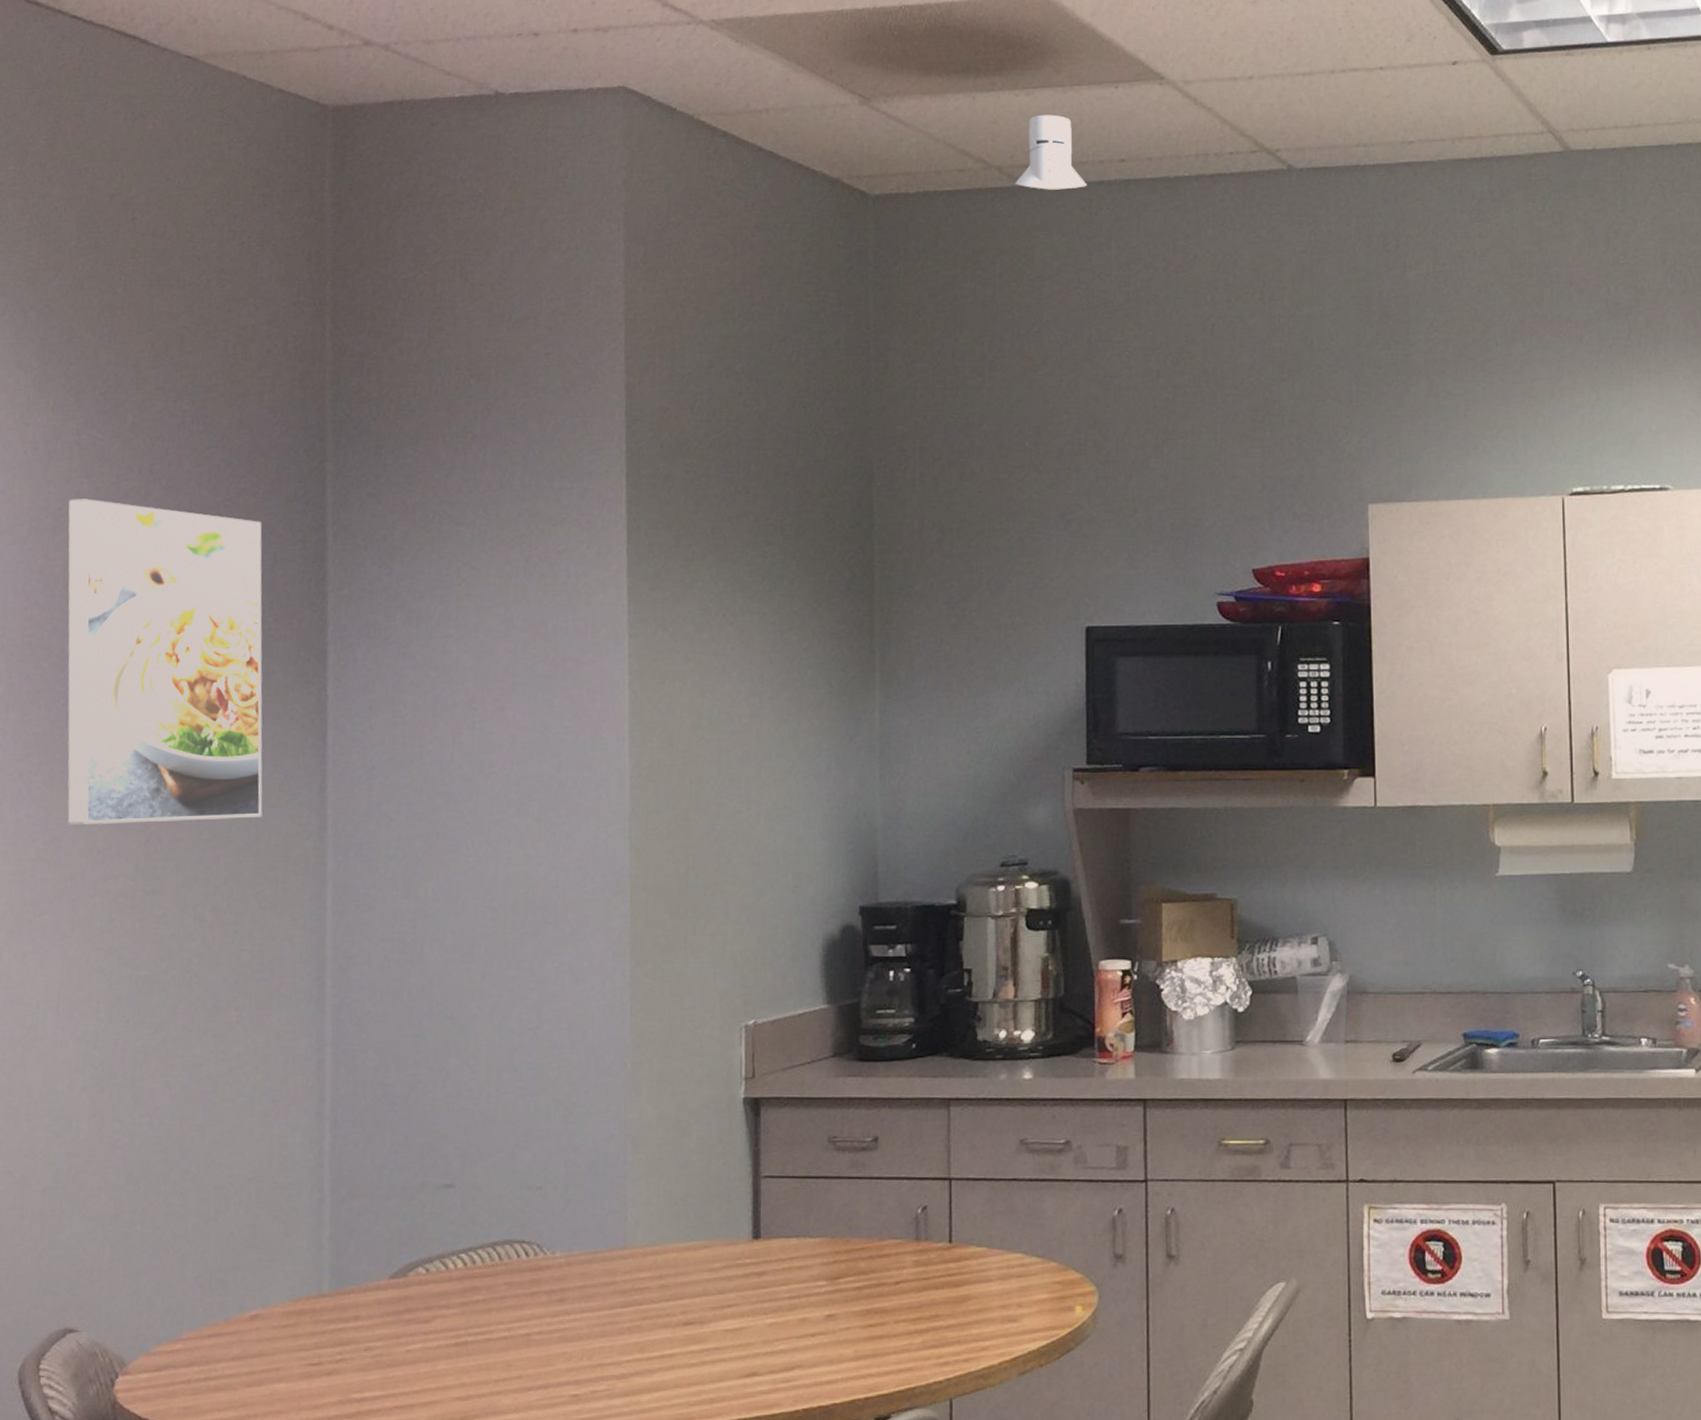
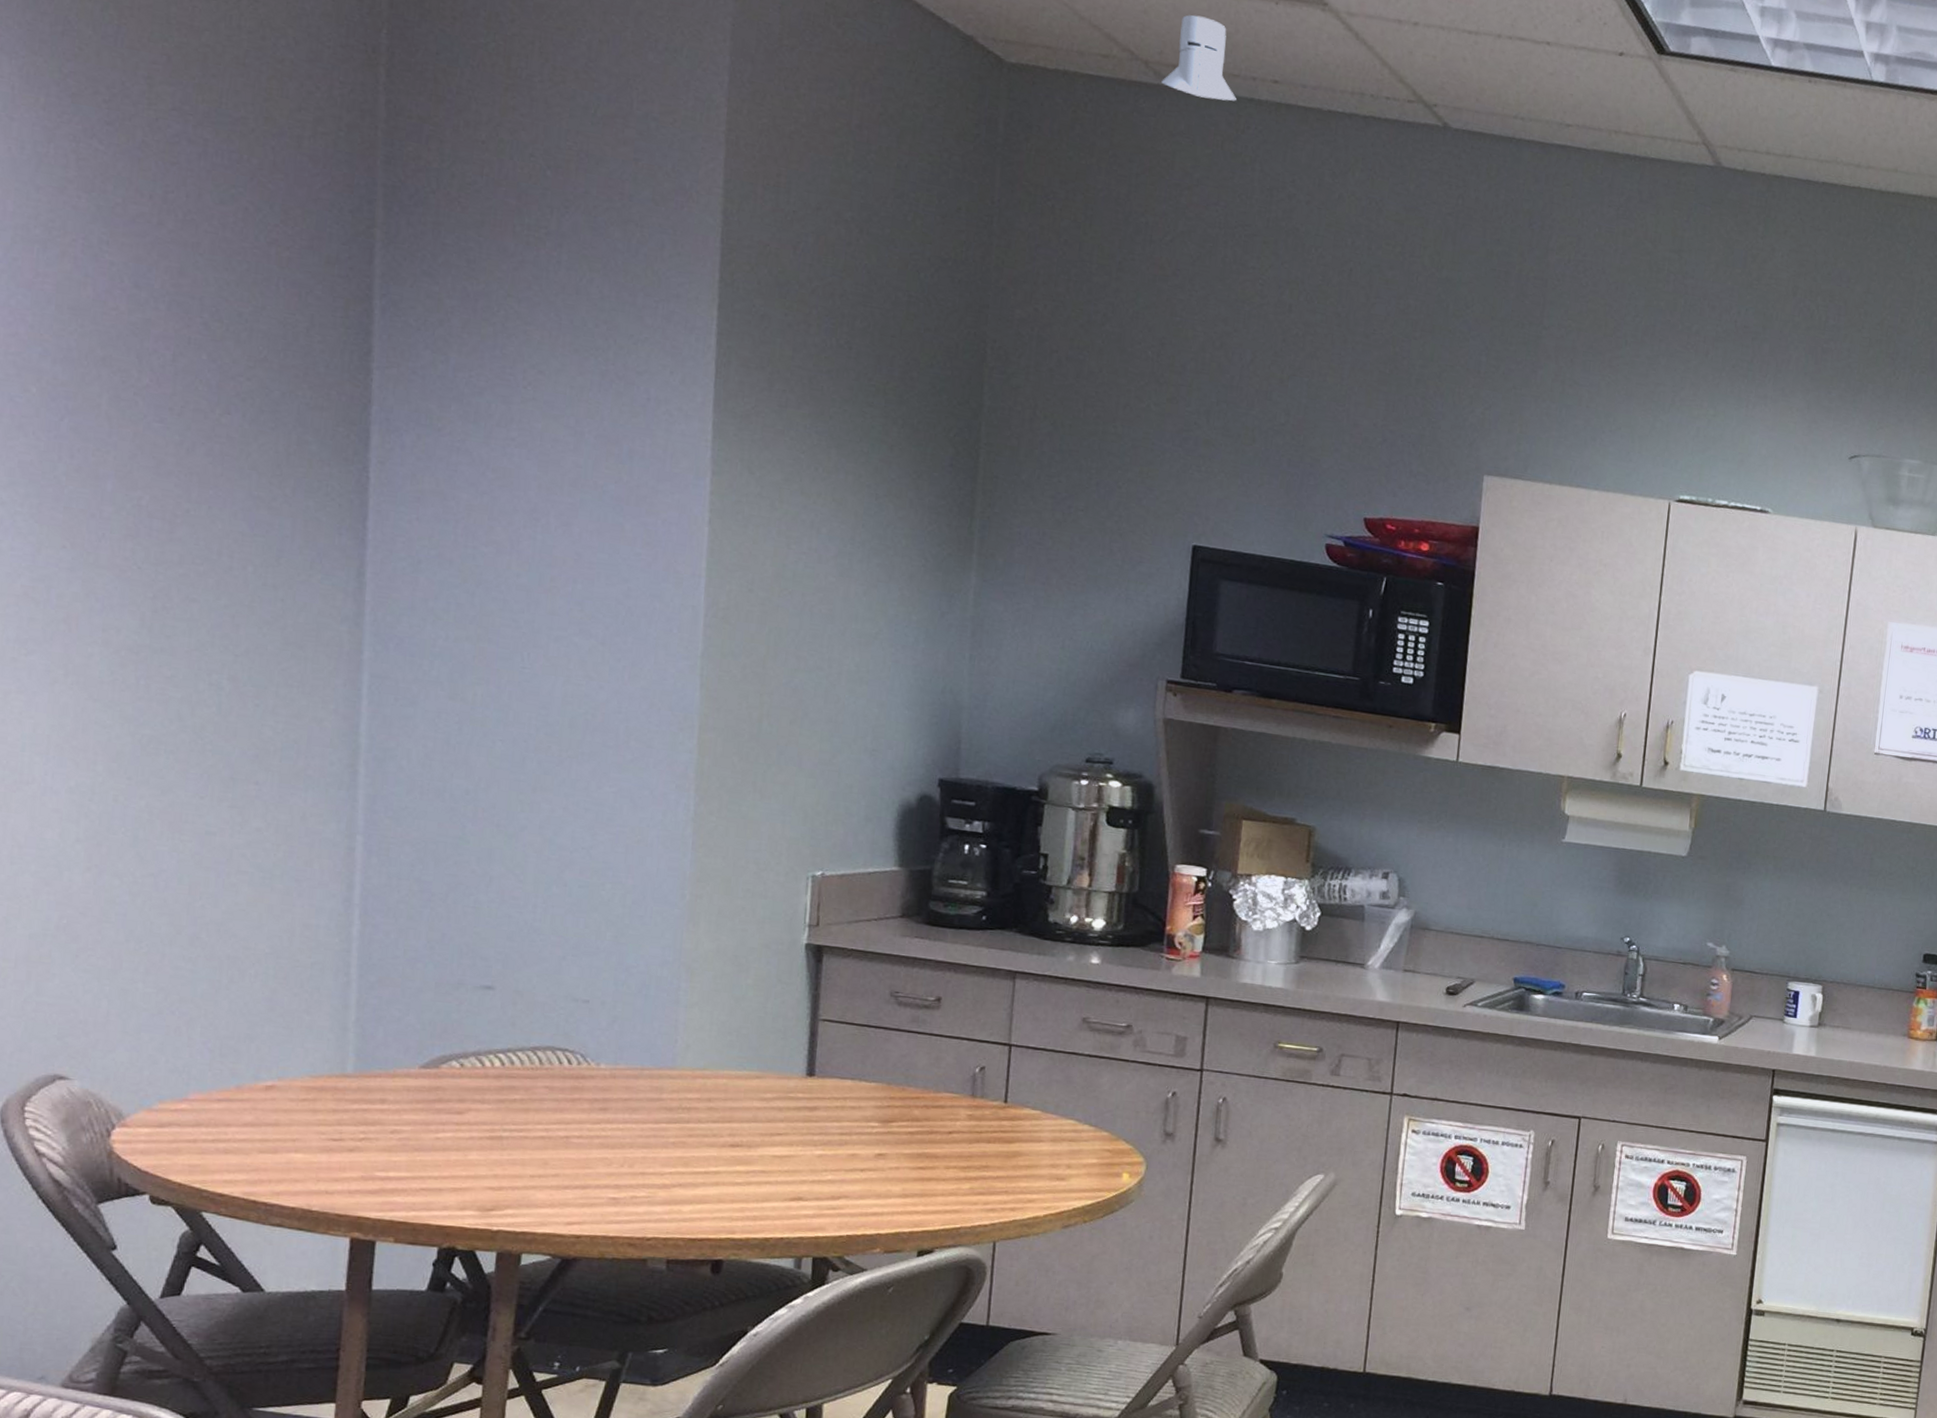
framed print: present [67,499,263,825] -> none [60,212,297,592]

